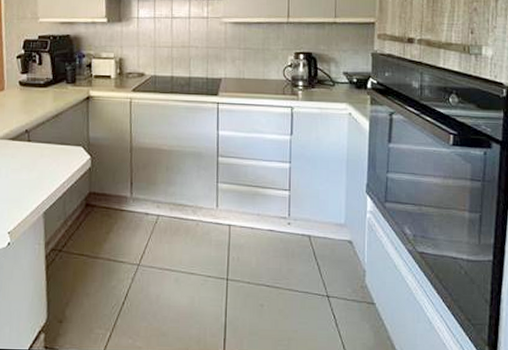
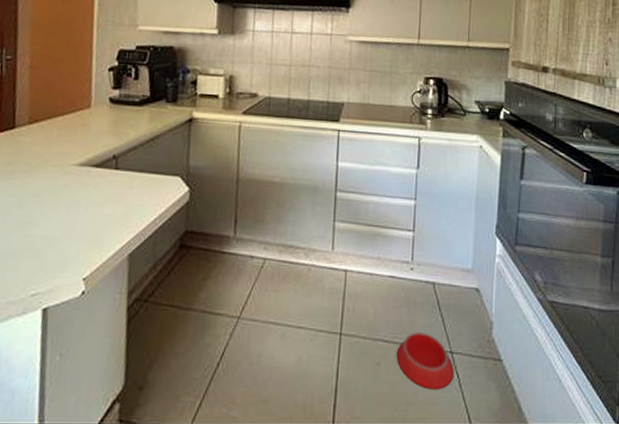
pet bowl: none [277,279,331,328] -> present [396,332,455,390]

